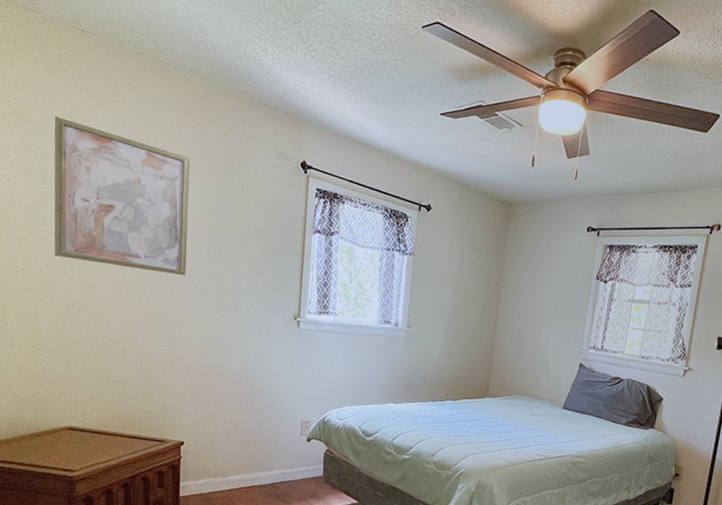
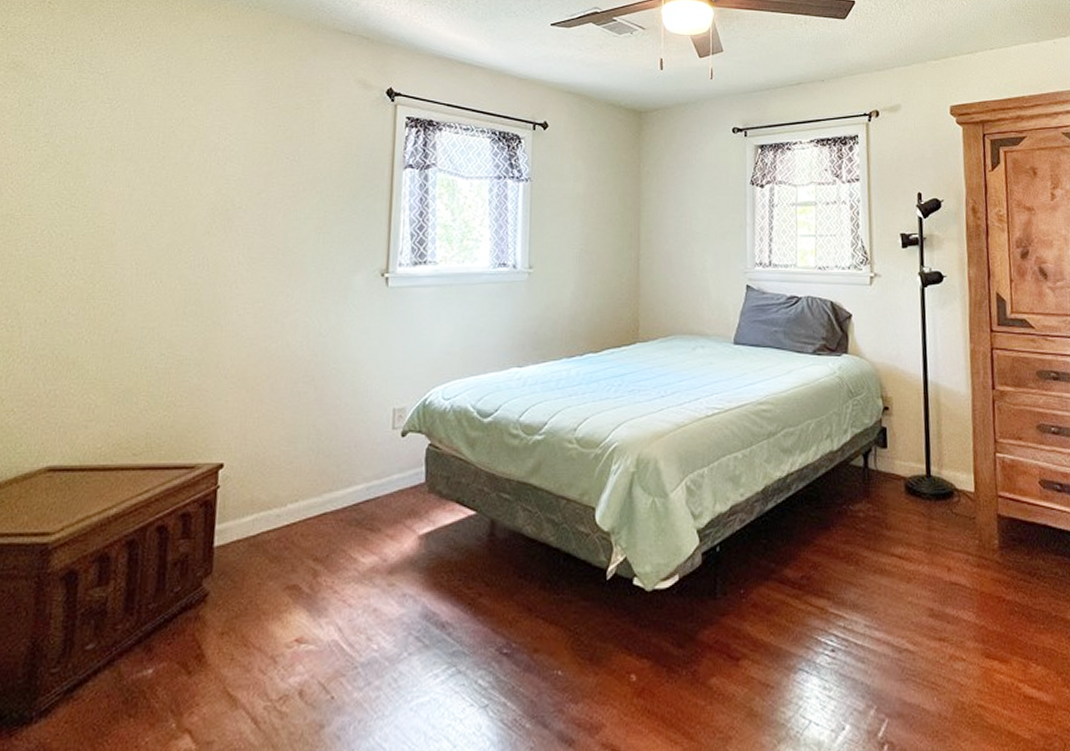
wall art: present [54,116,191,276] -> none [51,66,246,239]

